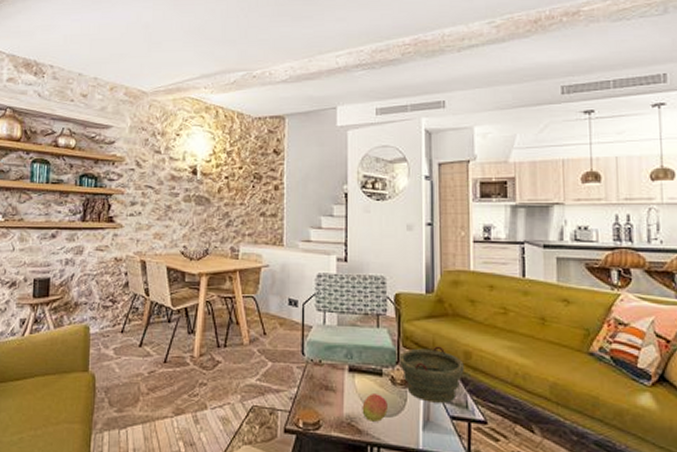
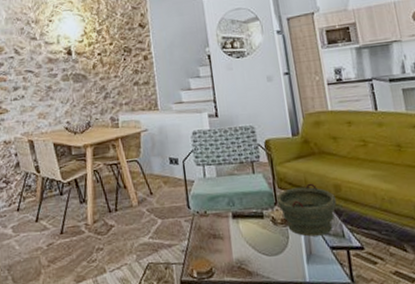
fruit: present [362,394,388,422] -> none [249,235,273,262]

